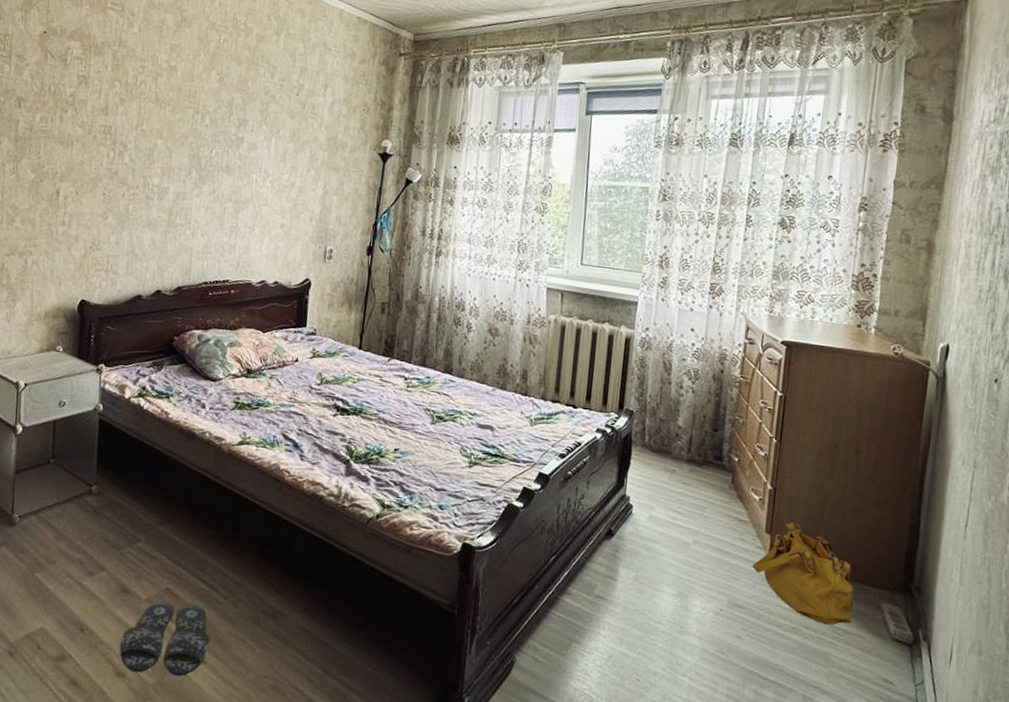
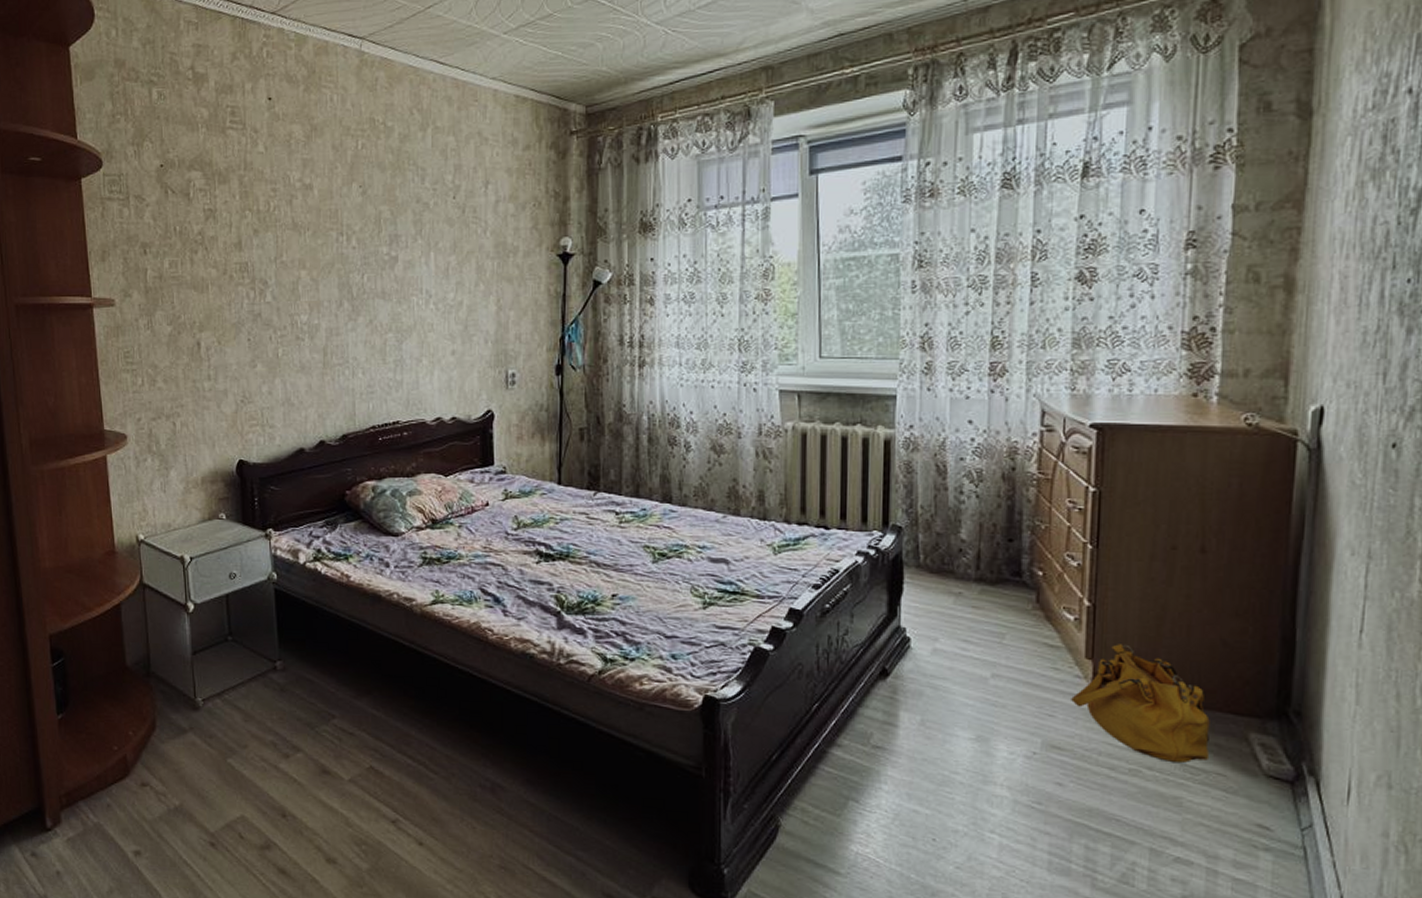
slippers: present [120,601,211,676] -> none [327,781,425,860]

